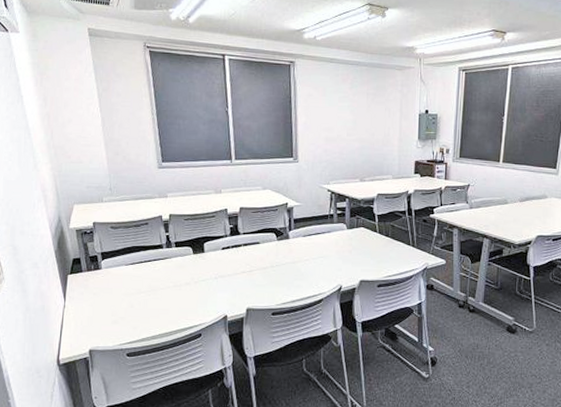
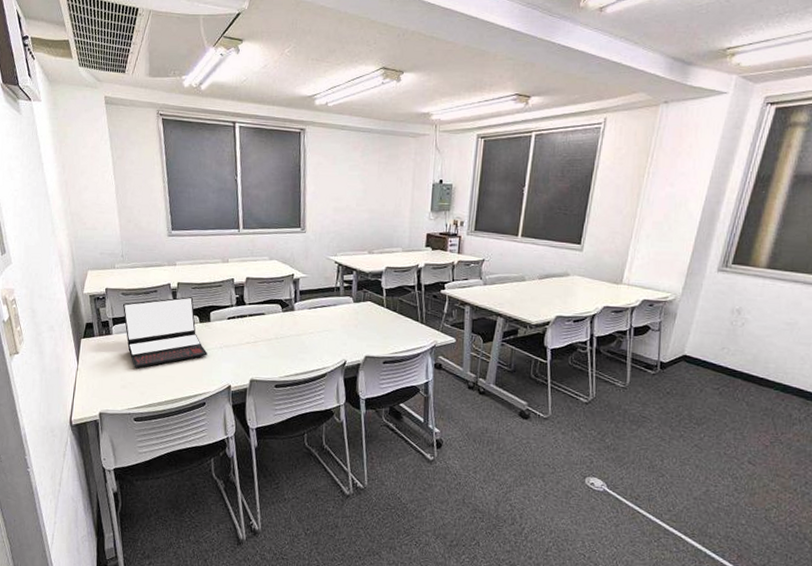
laptop: none [112,228,202,303] -> present [123,297,208,369]

